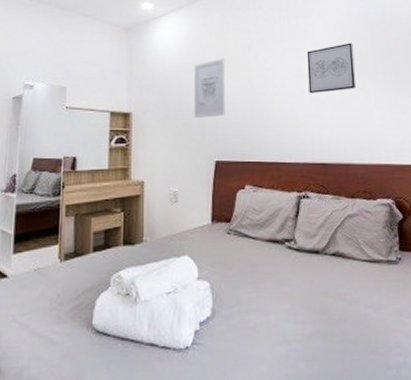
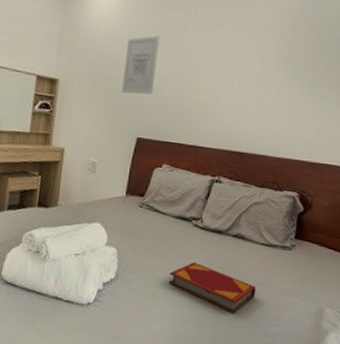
hardback book: none [269,288,367,344] -> present [168,261,256,313]
wall art: present [306,43,357,94] -> none [238,37,289,85]

